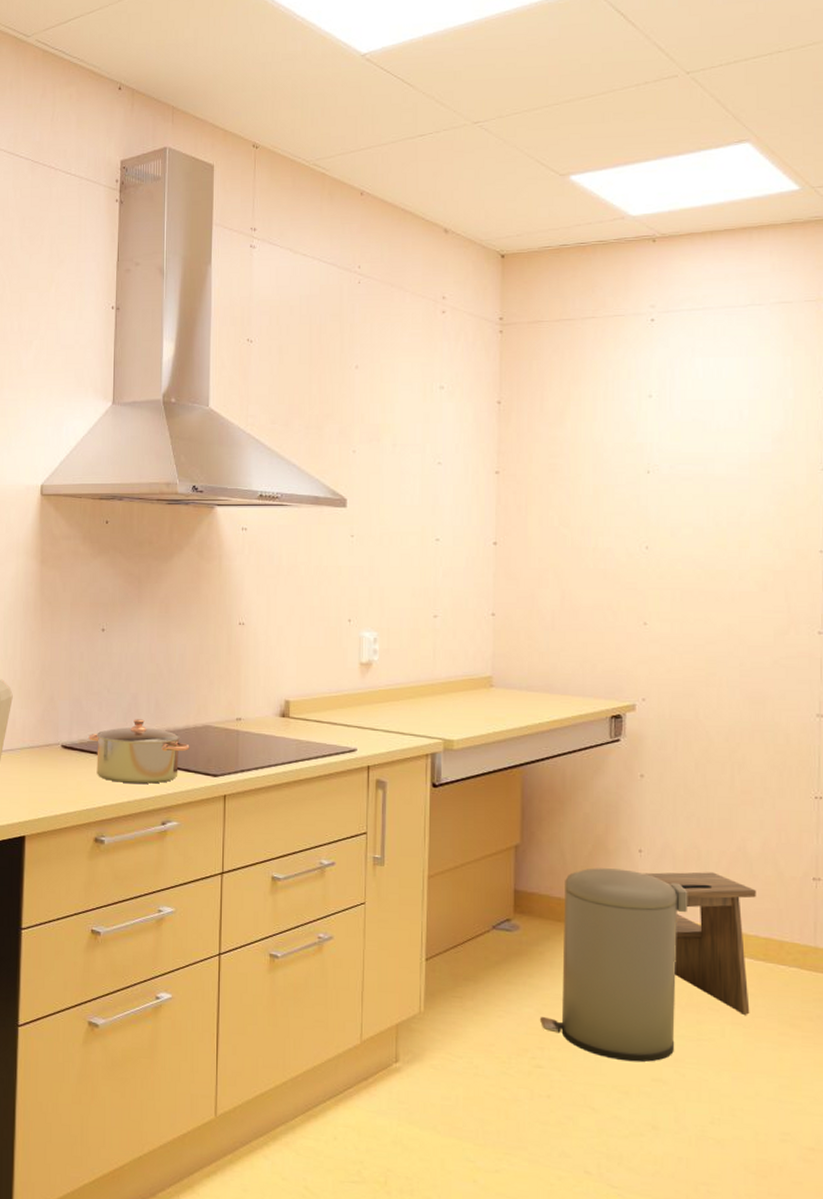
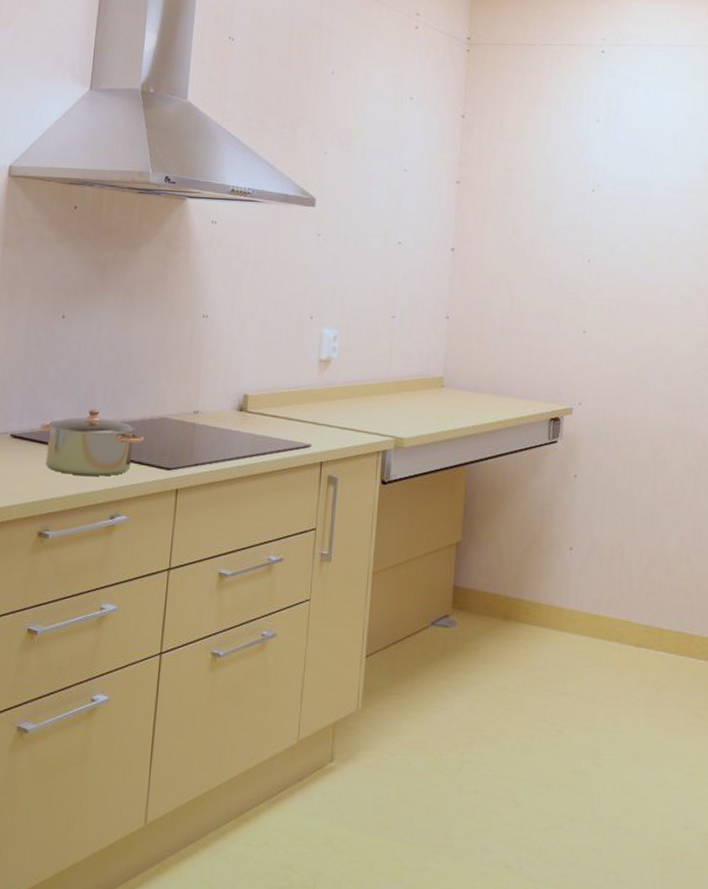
pedal bin: present [540,868,688,1062] -> none [471,564,612,754]
step stool: present [643,872,756,1015] -> none [572,568,671,706]

